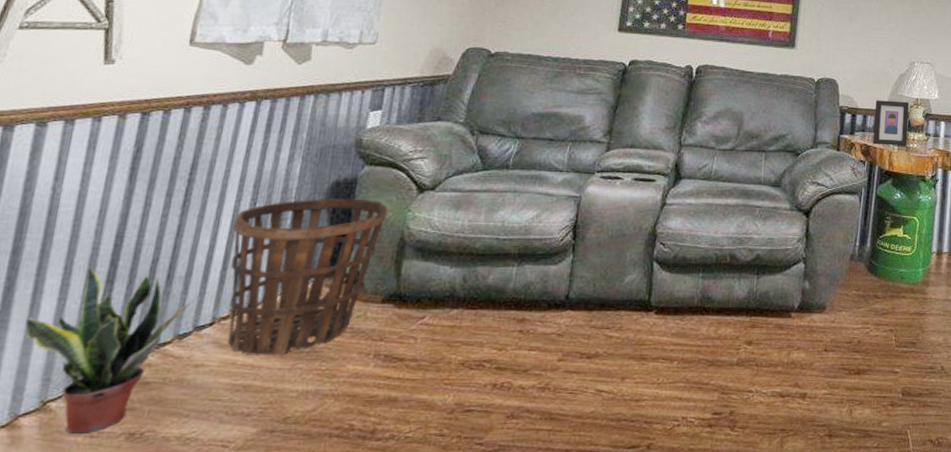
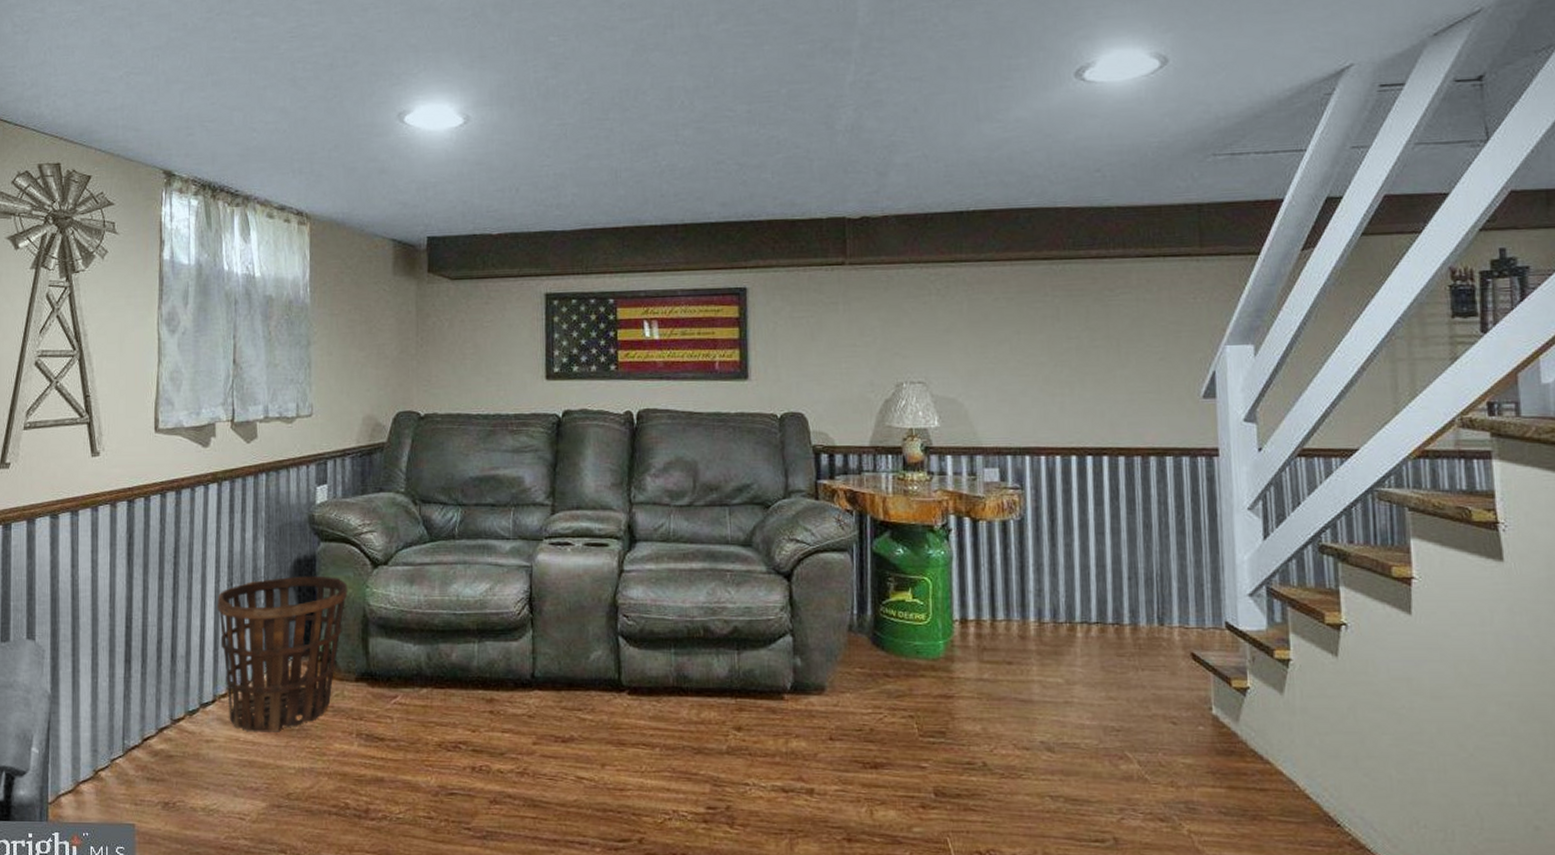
potted plant: present [25,267,198,434] -> none [71,648,199,801]
picture frame: present [873,100,910,146] -> none [857,433,904,490]

